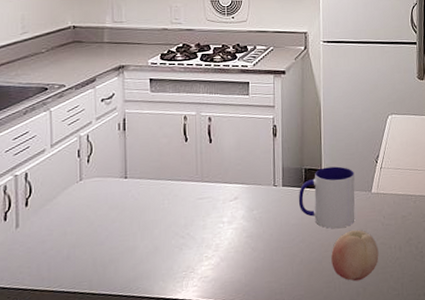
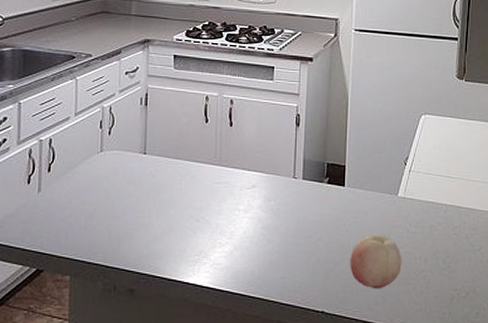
mug: present [298,166,355,229] -> none [318,164,380,231]

